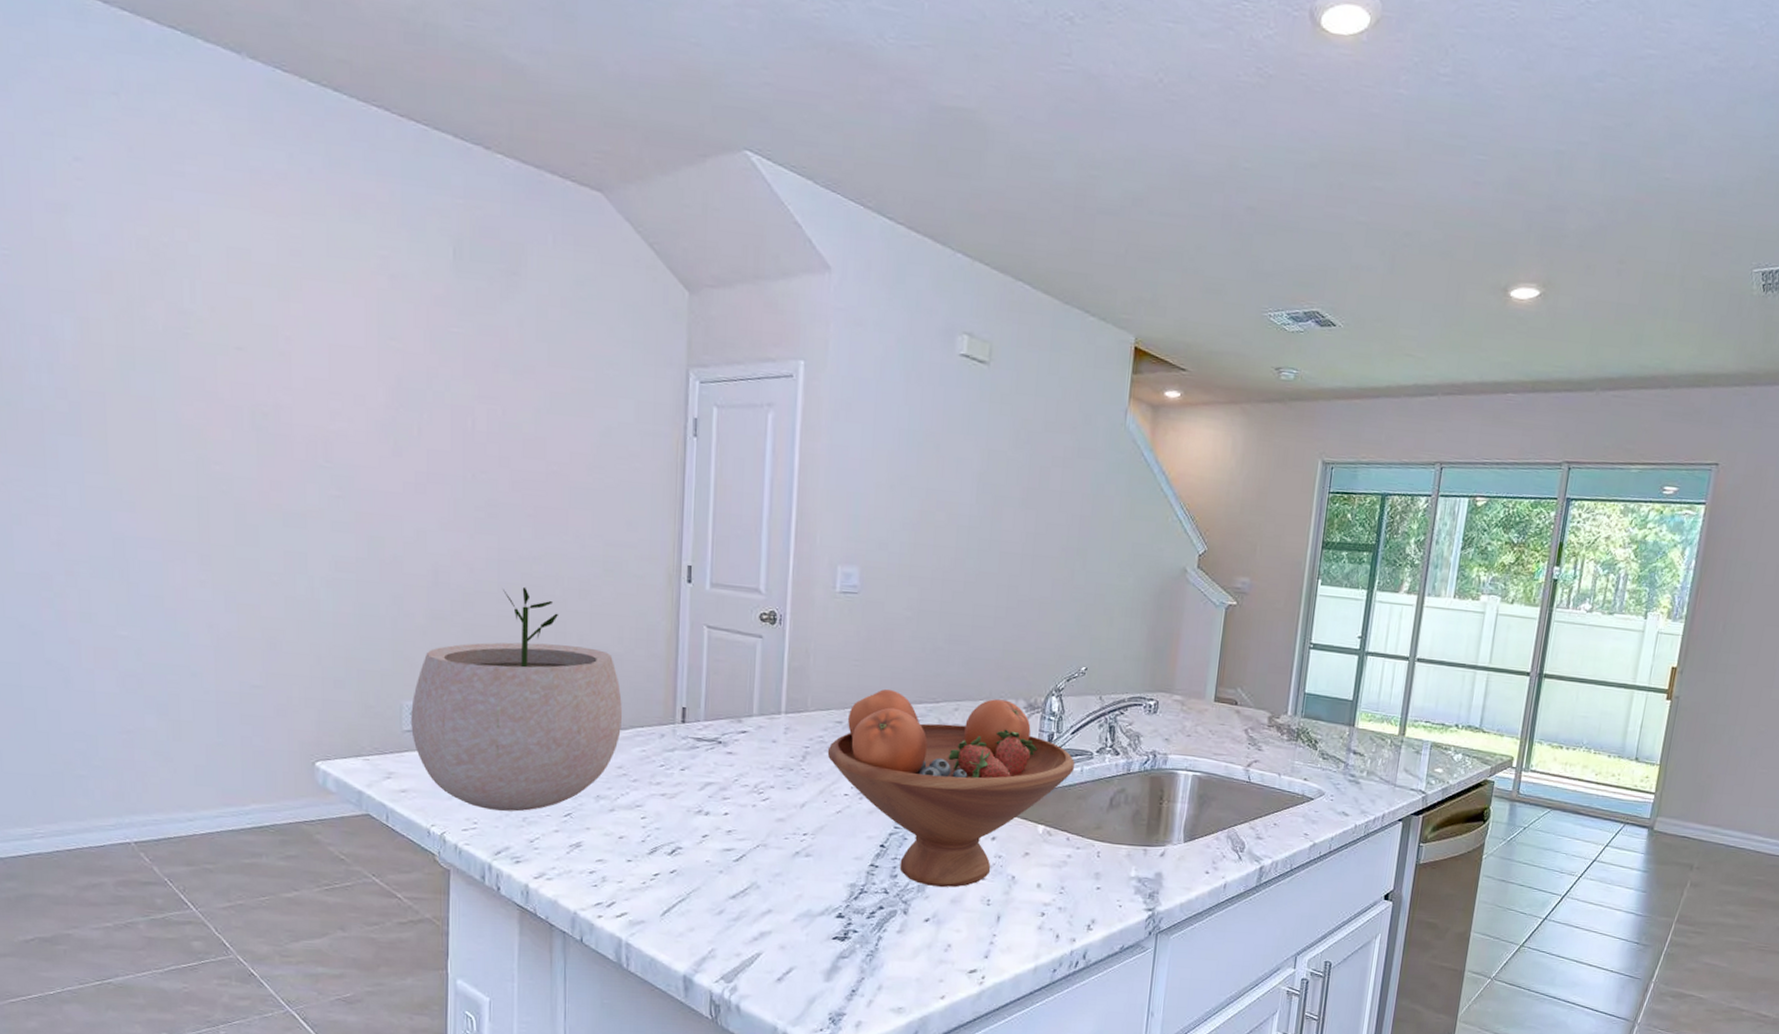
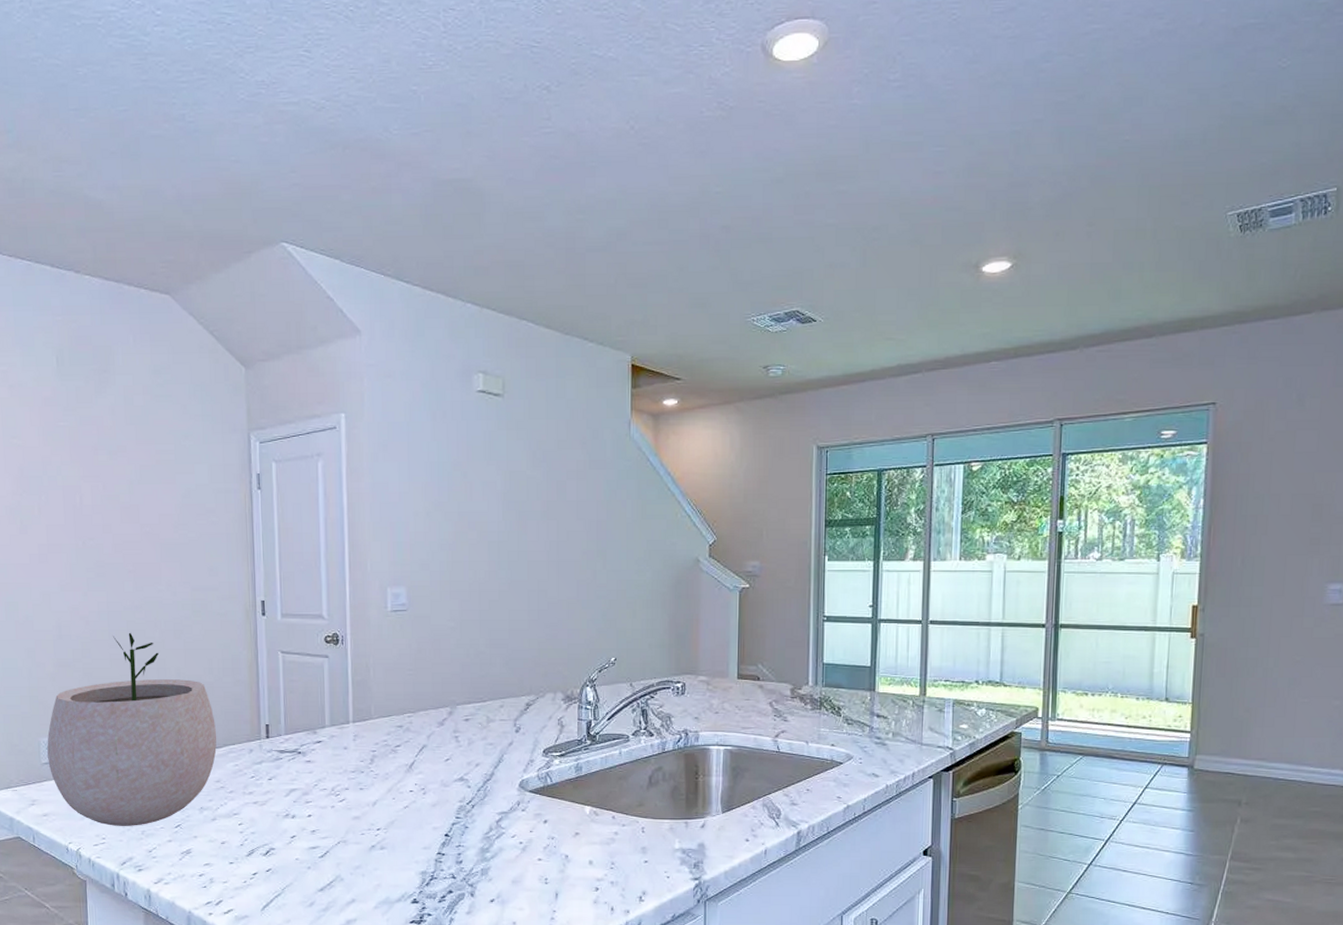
fruit bowl: present [827,689,1075,888] -> none [392,694,613,870]

